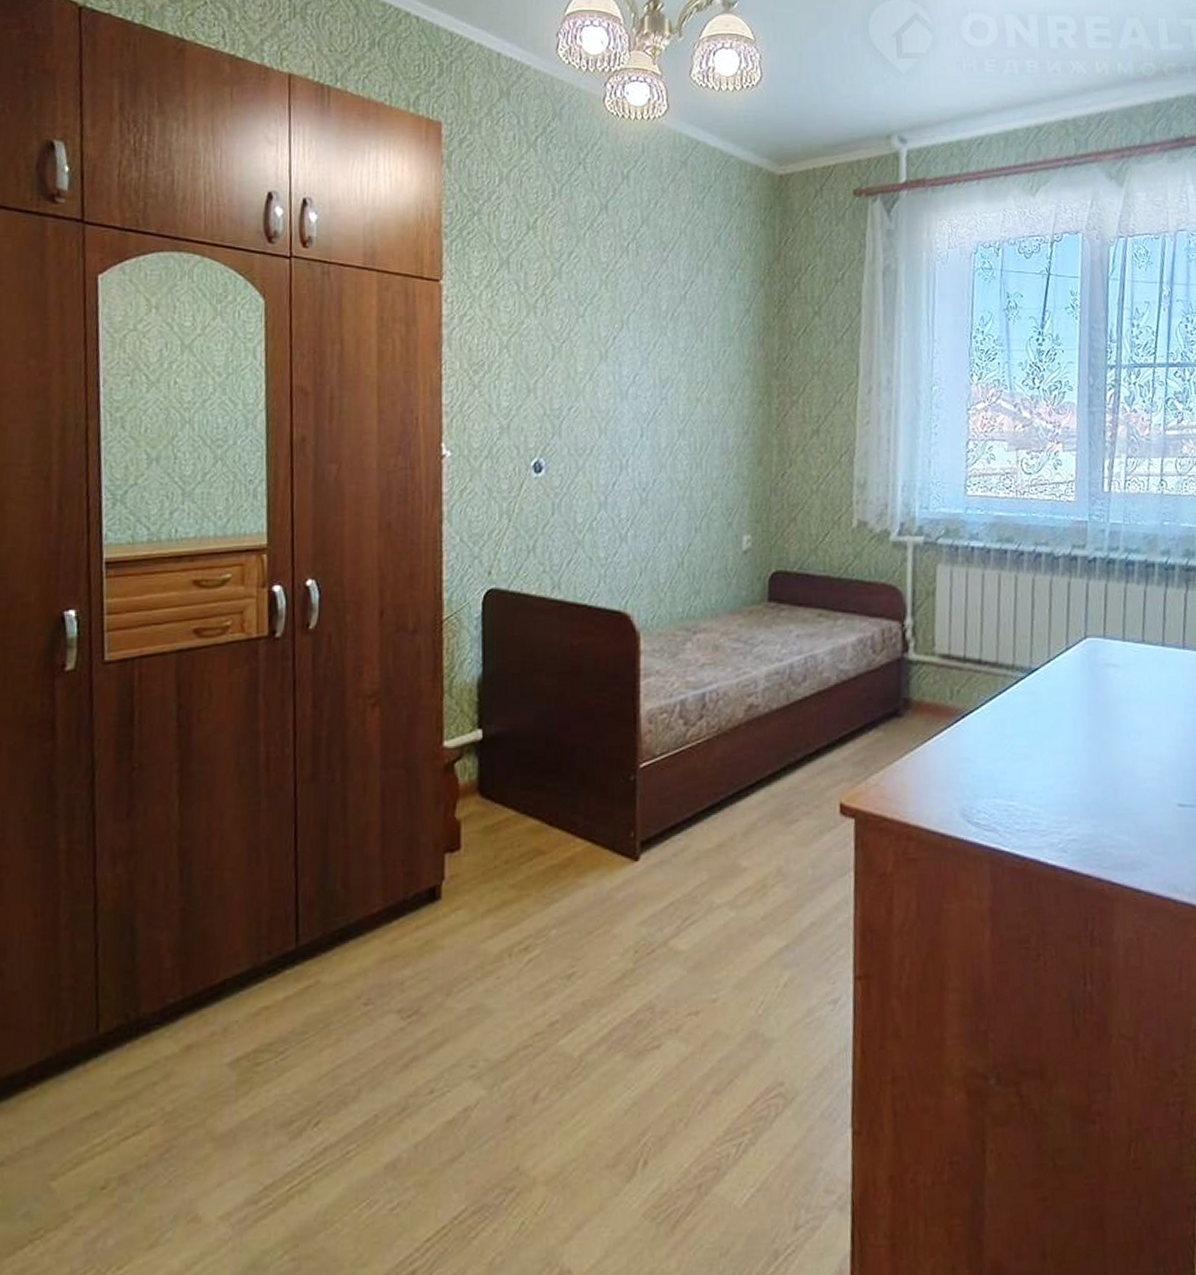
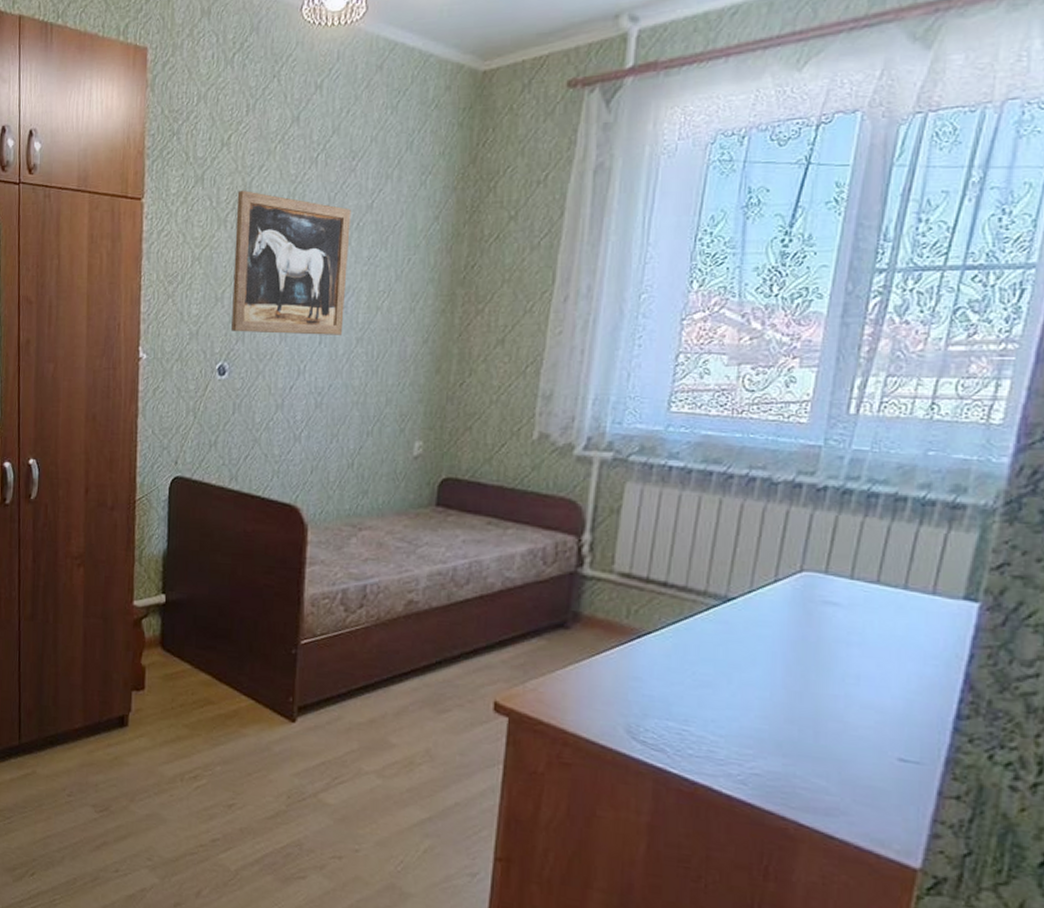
wall art: none [546,275,666,428] -> present [231,190,351,335]

